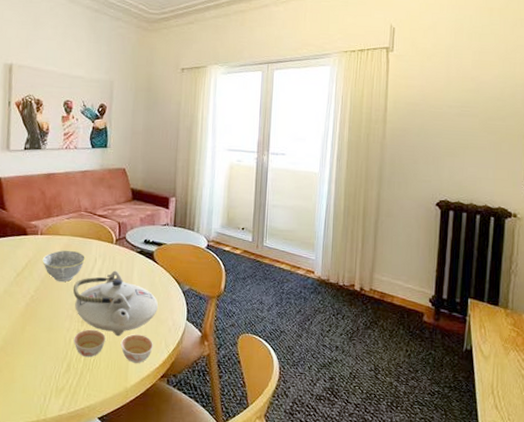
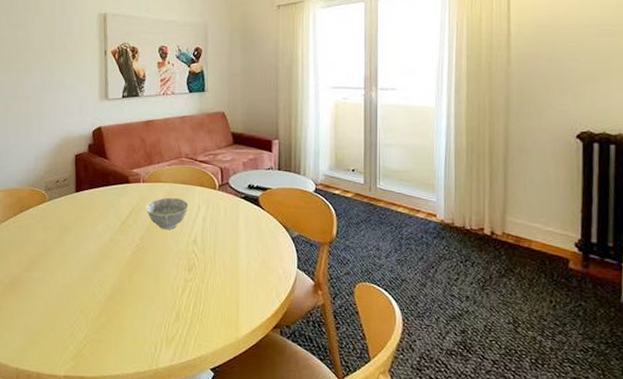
teapot: present [73,270,159,363] -> none [177,217,267,313]

